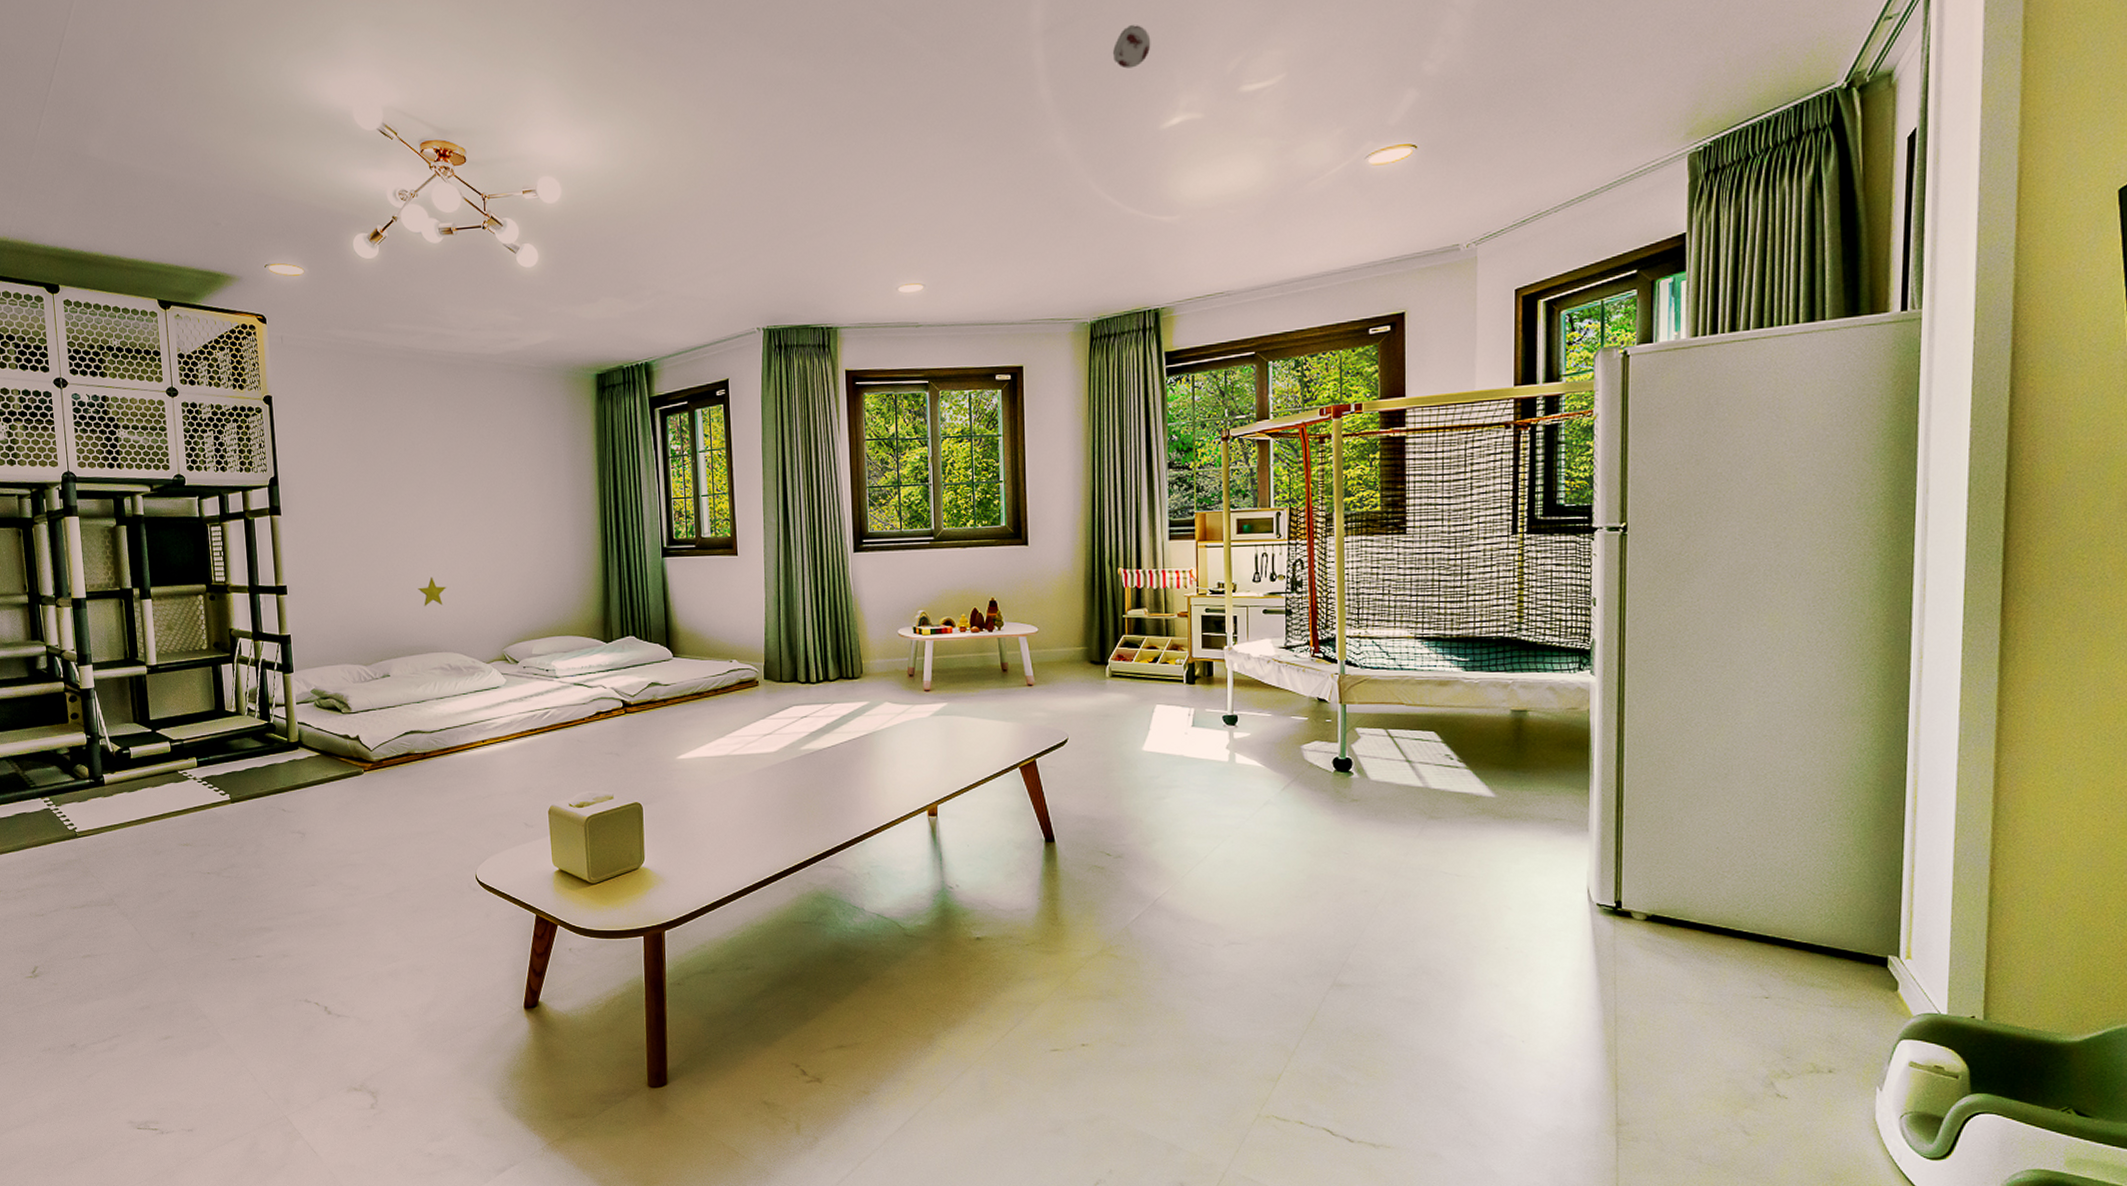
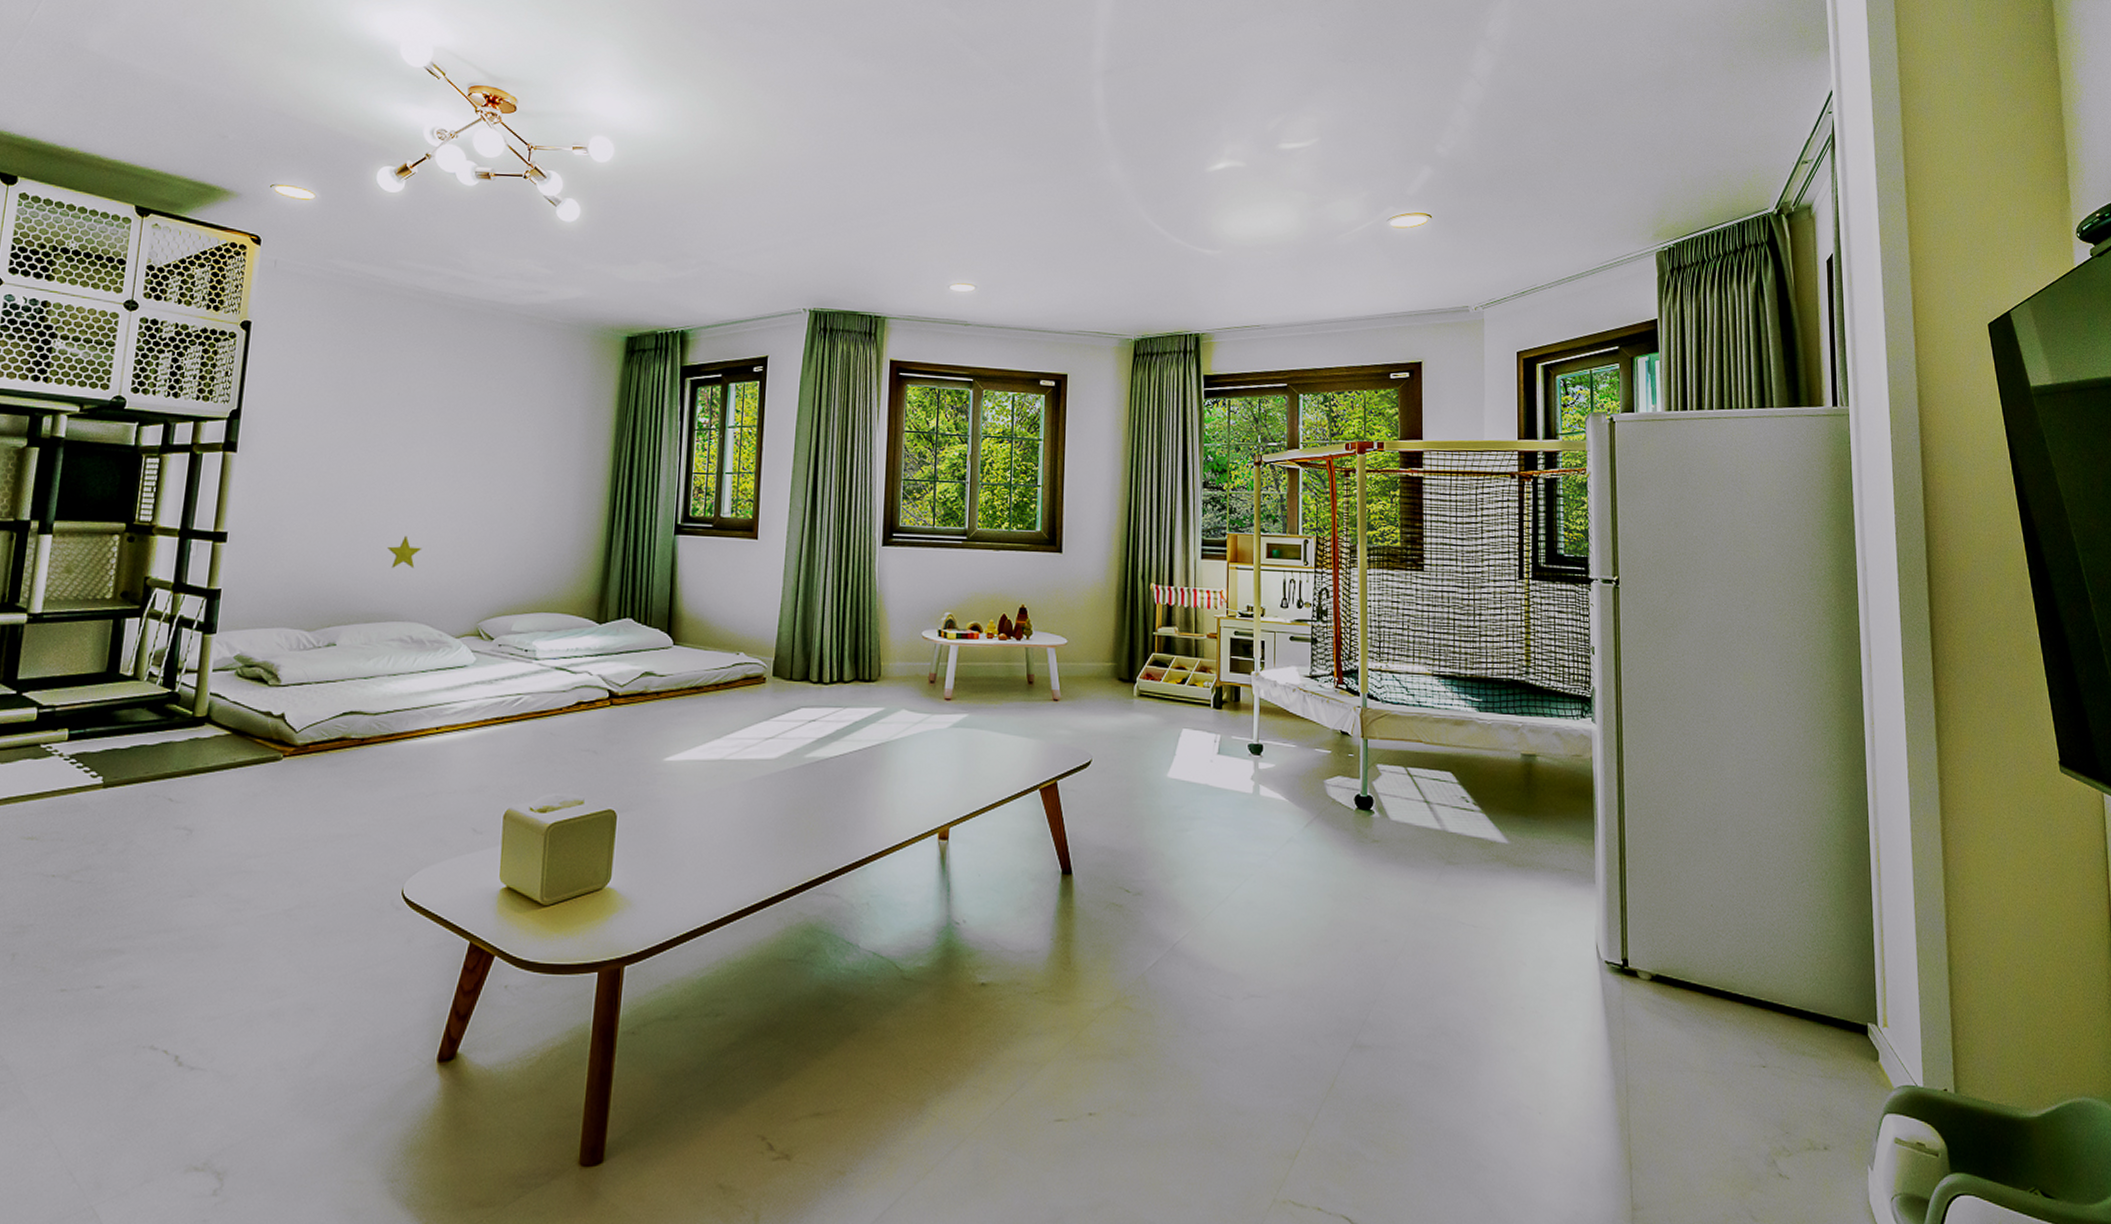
smoke detector: present [1112,24,1151,69] -> none [1165,76,1201,115]

